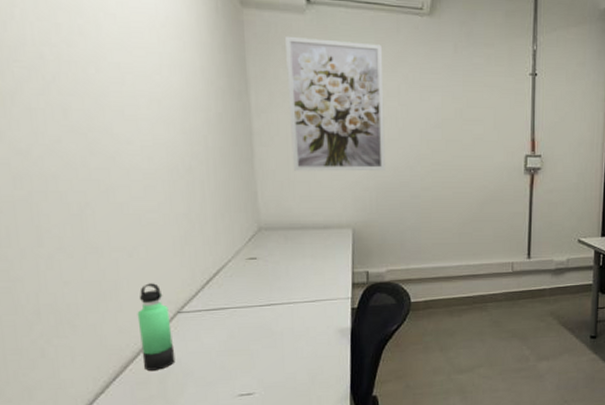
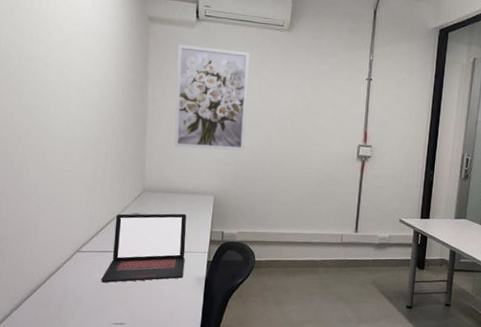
thermos bottle: present [137,283,176,371] -> none [47,226,71,296]
laptop: none [215,253,323,348] -> present [101,213,187,283]

